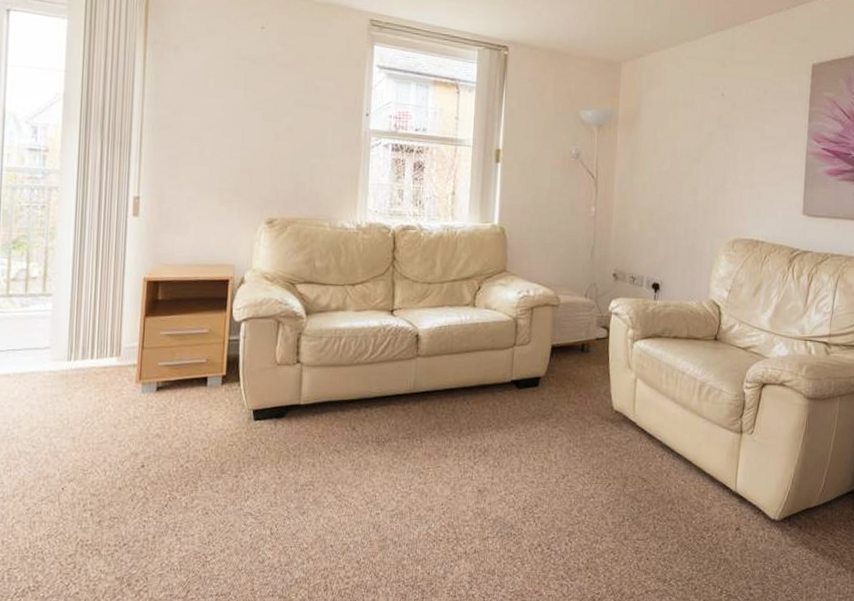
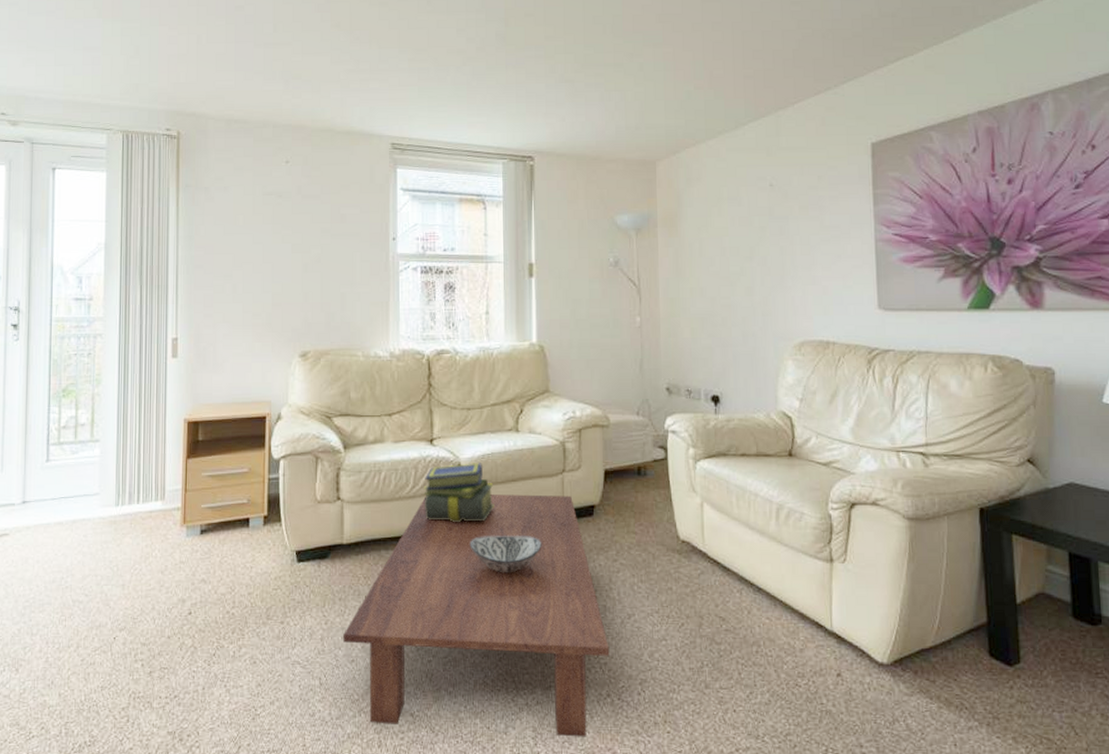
coffee table: none [296,362,544,581] -> present [343,494,610,737]
stack of books: none [381,333,448,388] -> present [423,463,494,522]
decorative bowl: none [422,401,490,435] -> present [469,536,542,572]

